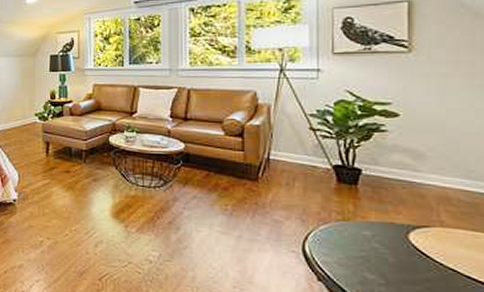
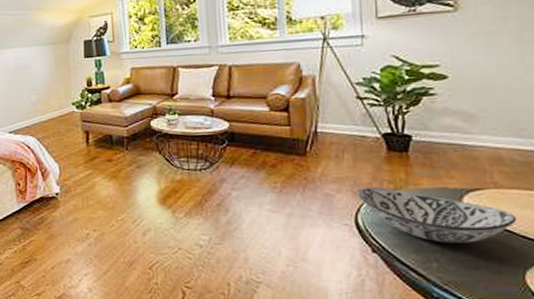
decorative bowl: none [305,216,462,279] -> present [356,187,517,243]

